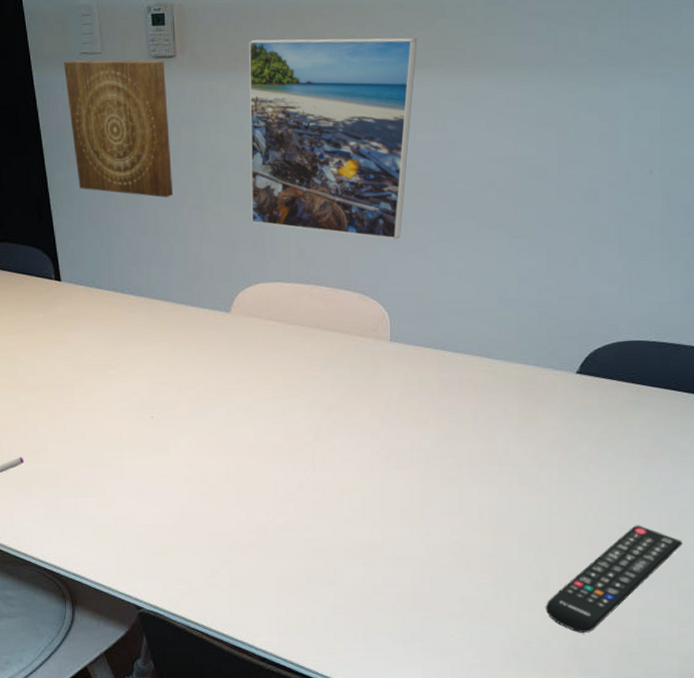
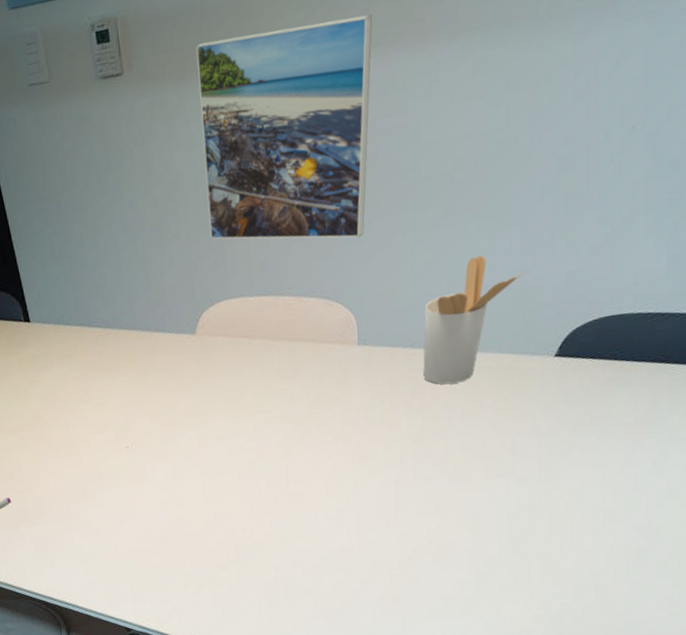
wall art: present [64,60,174,198] -> none [13,80,132,227]
utensil holder: none [452,271,552,389] -> present [423,256,526,385]
remote control: present [545,525,683,633] -> none [527,507,672,621]

